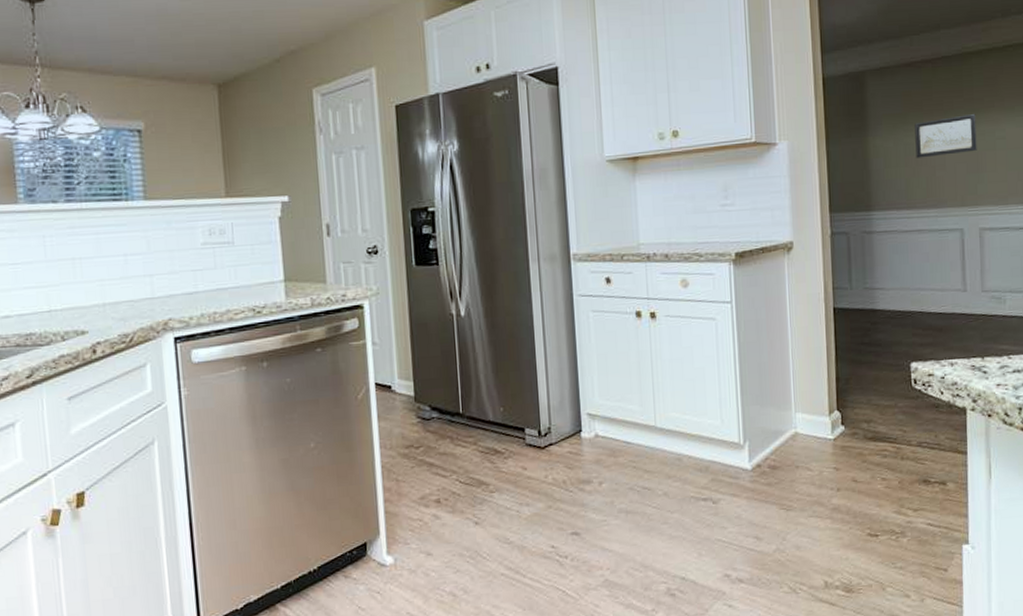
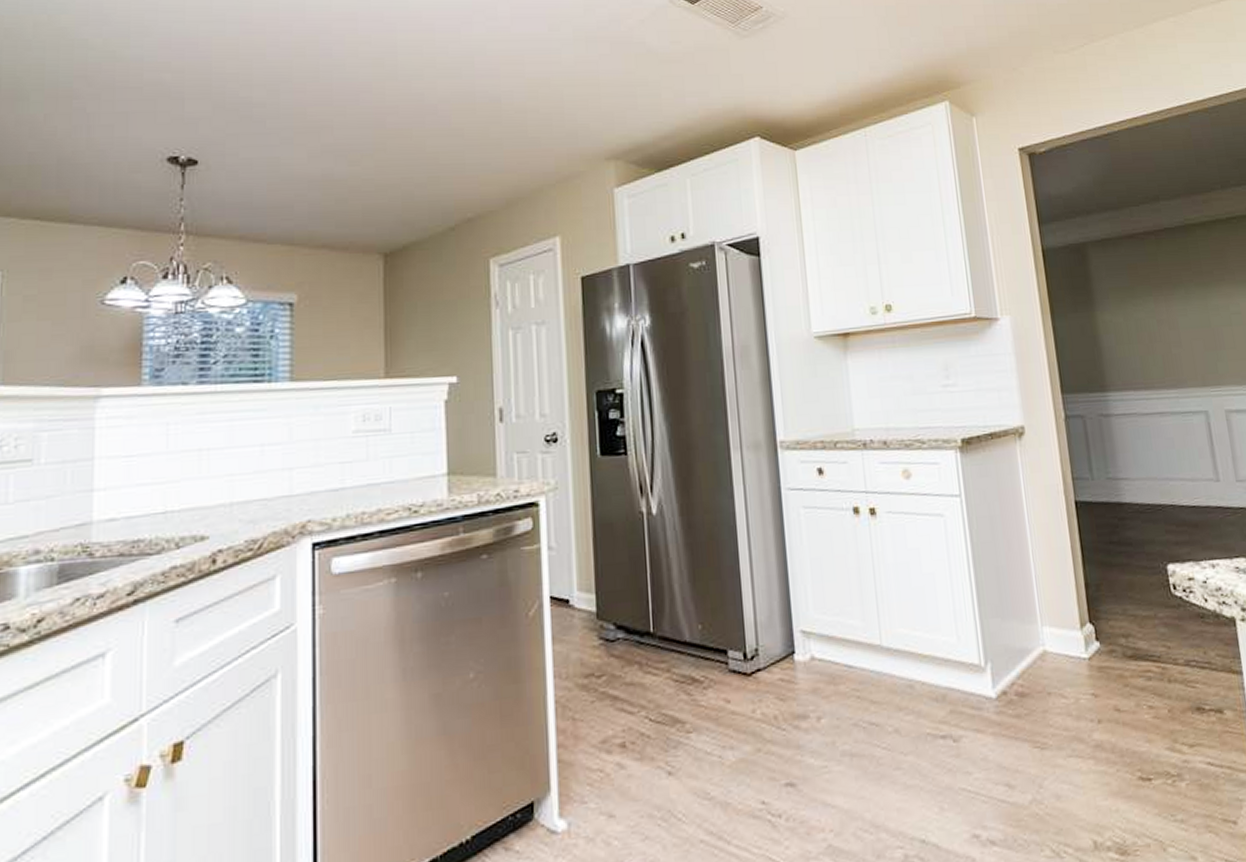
wall art: present [915,114,977,158] -> none [1143,288,1213,335]

